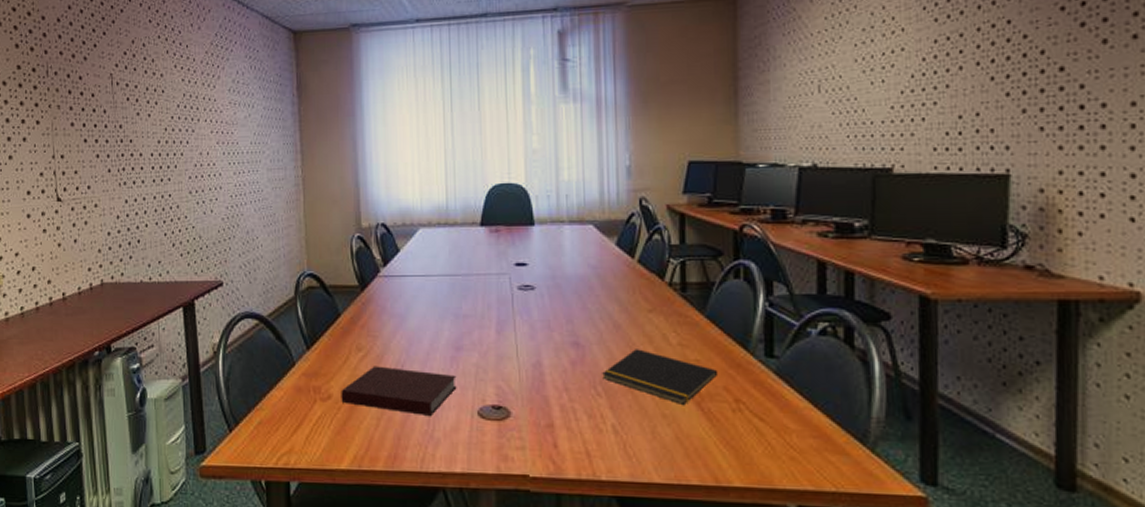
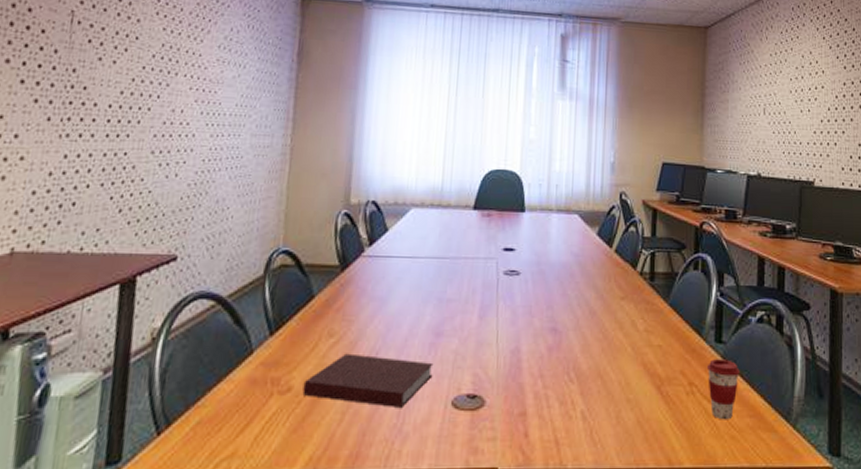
notepad: present [602,349,719,405] -> none [576,335,677,389]
coffee cup: none [755,375,798,440] -> present [706,359,740,420]

